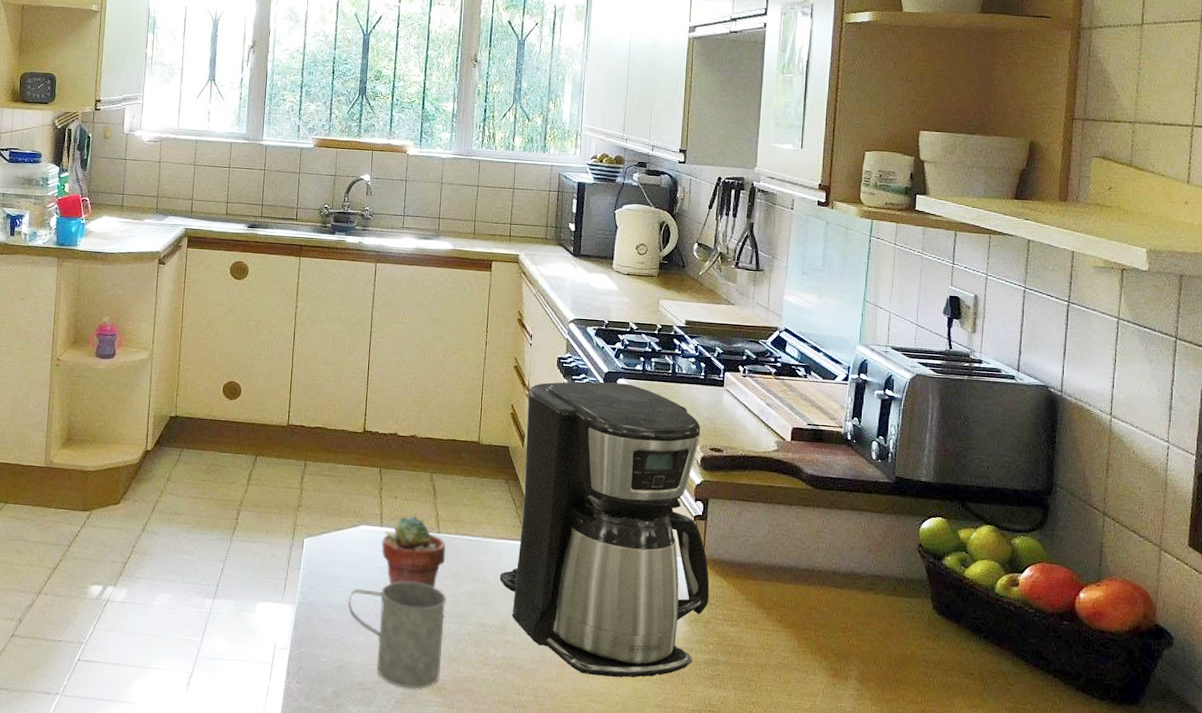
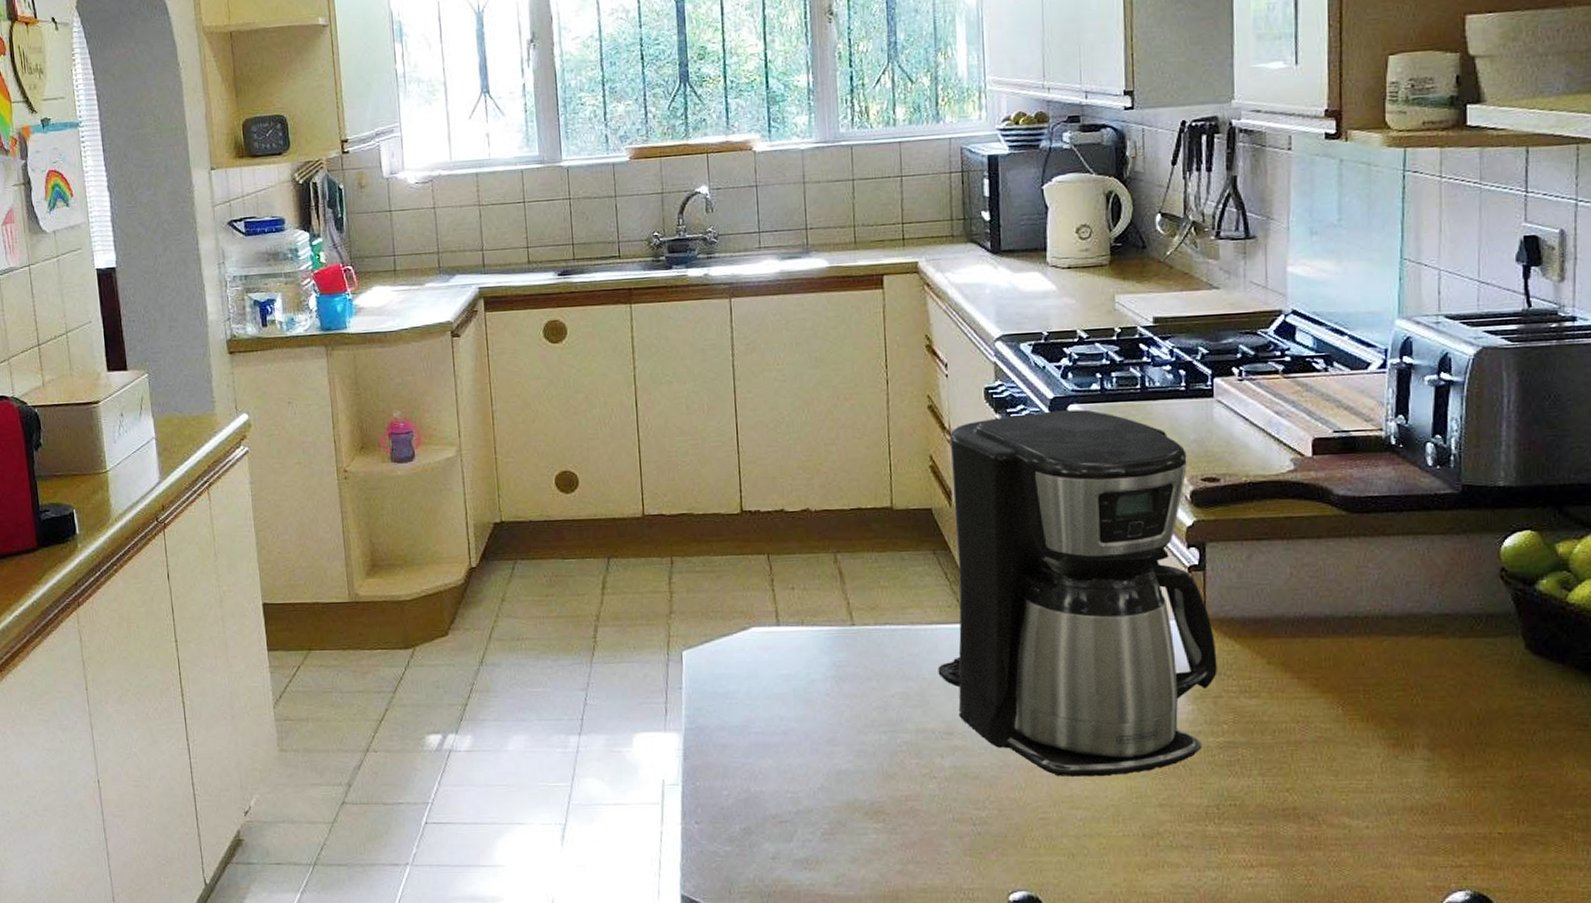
mug: present [348,581,448,689] -> none [747,688,876,816]
potted succulent: present [381,515,446,588] -> none [780,608,866,695]

